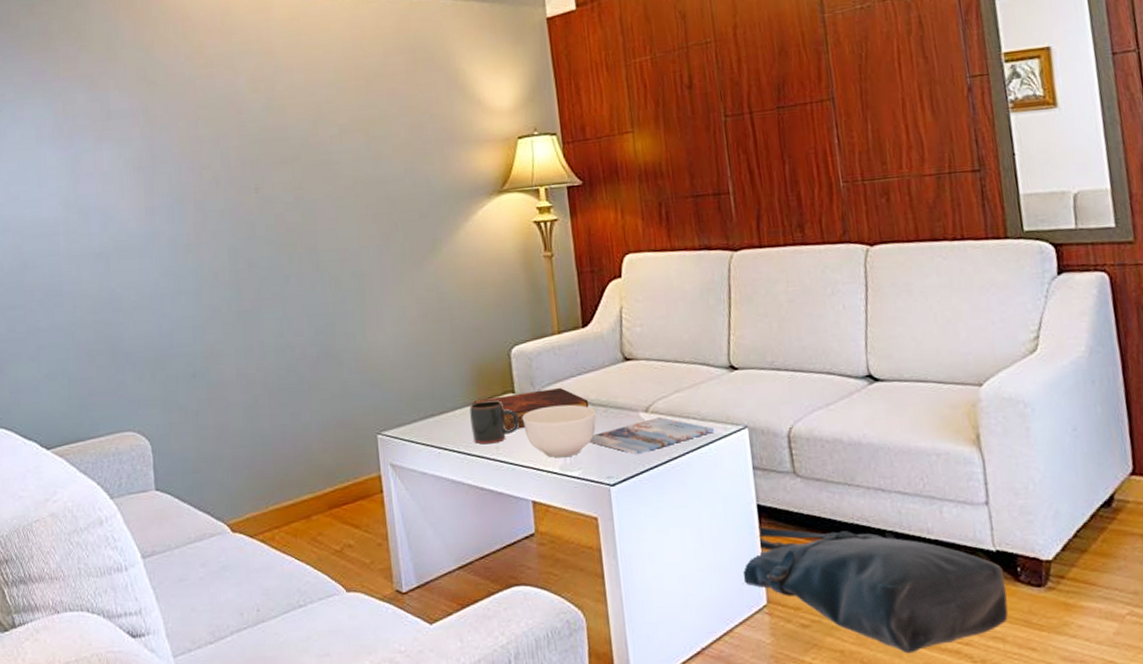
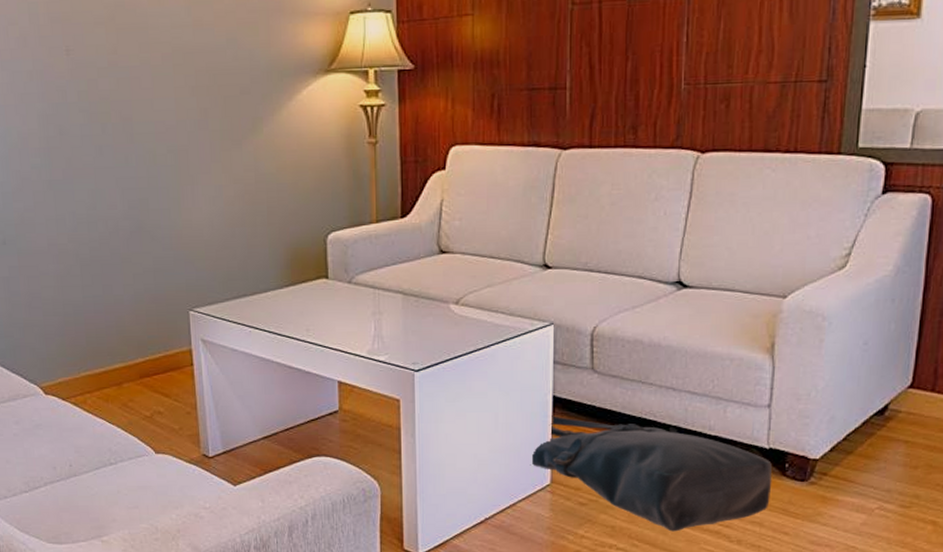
mug: present [469,399,519,444] -> none [282,283,330,326]
book: present [473,387,589,430] -> none [286,275,401,314]
bowl: present [522,404,596,458] -> none [334,292,407,343]
magazine: present [590,416,715,455] -> none [399,309,522,344]

